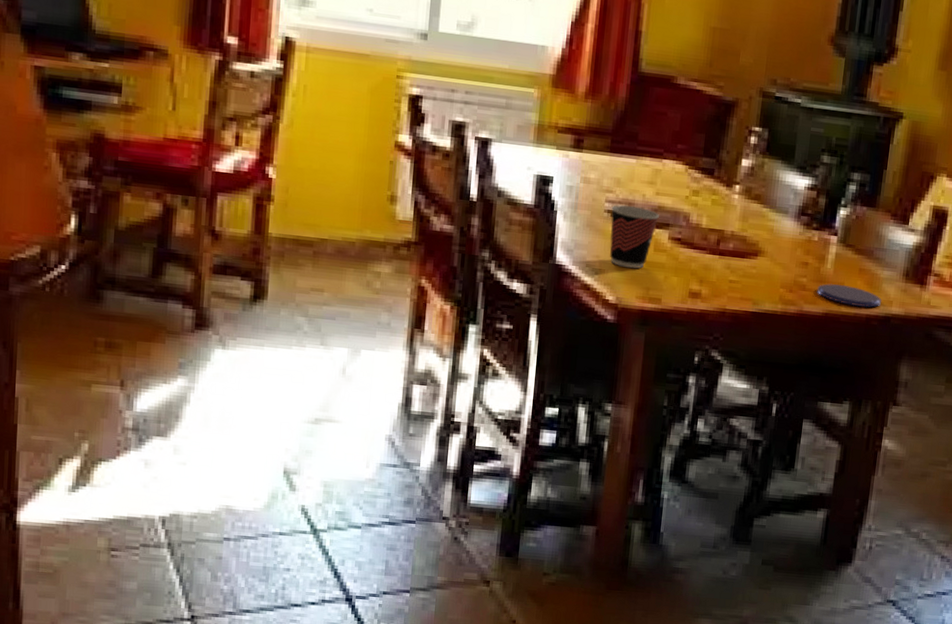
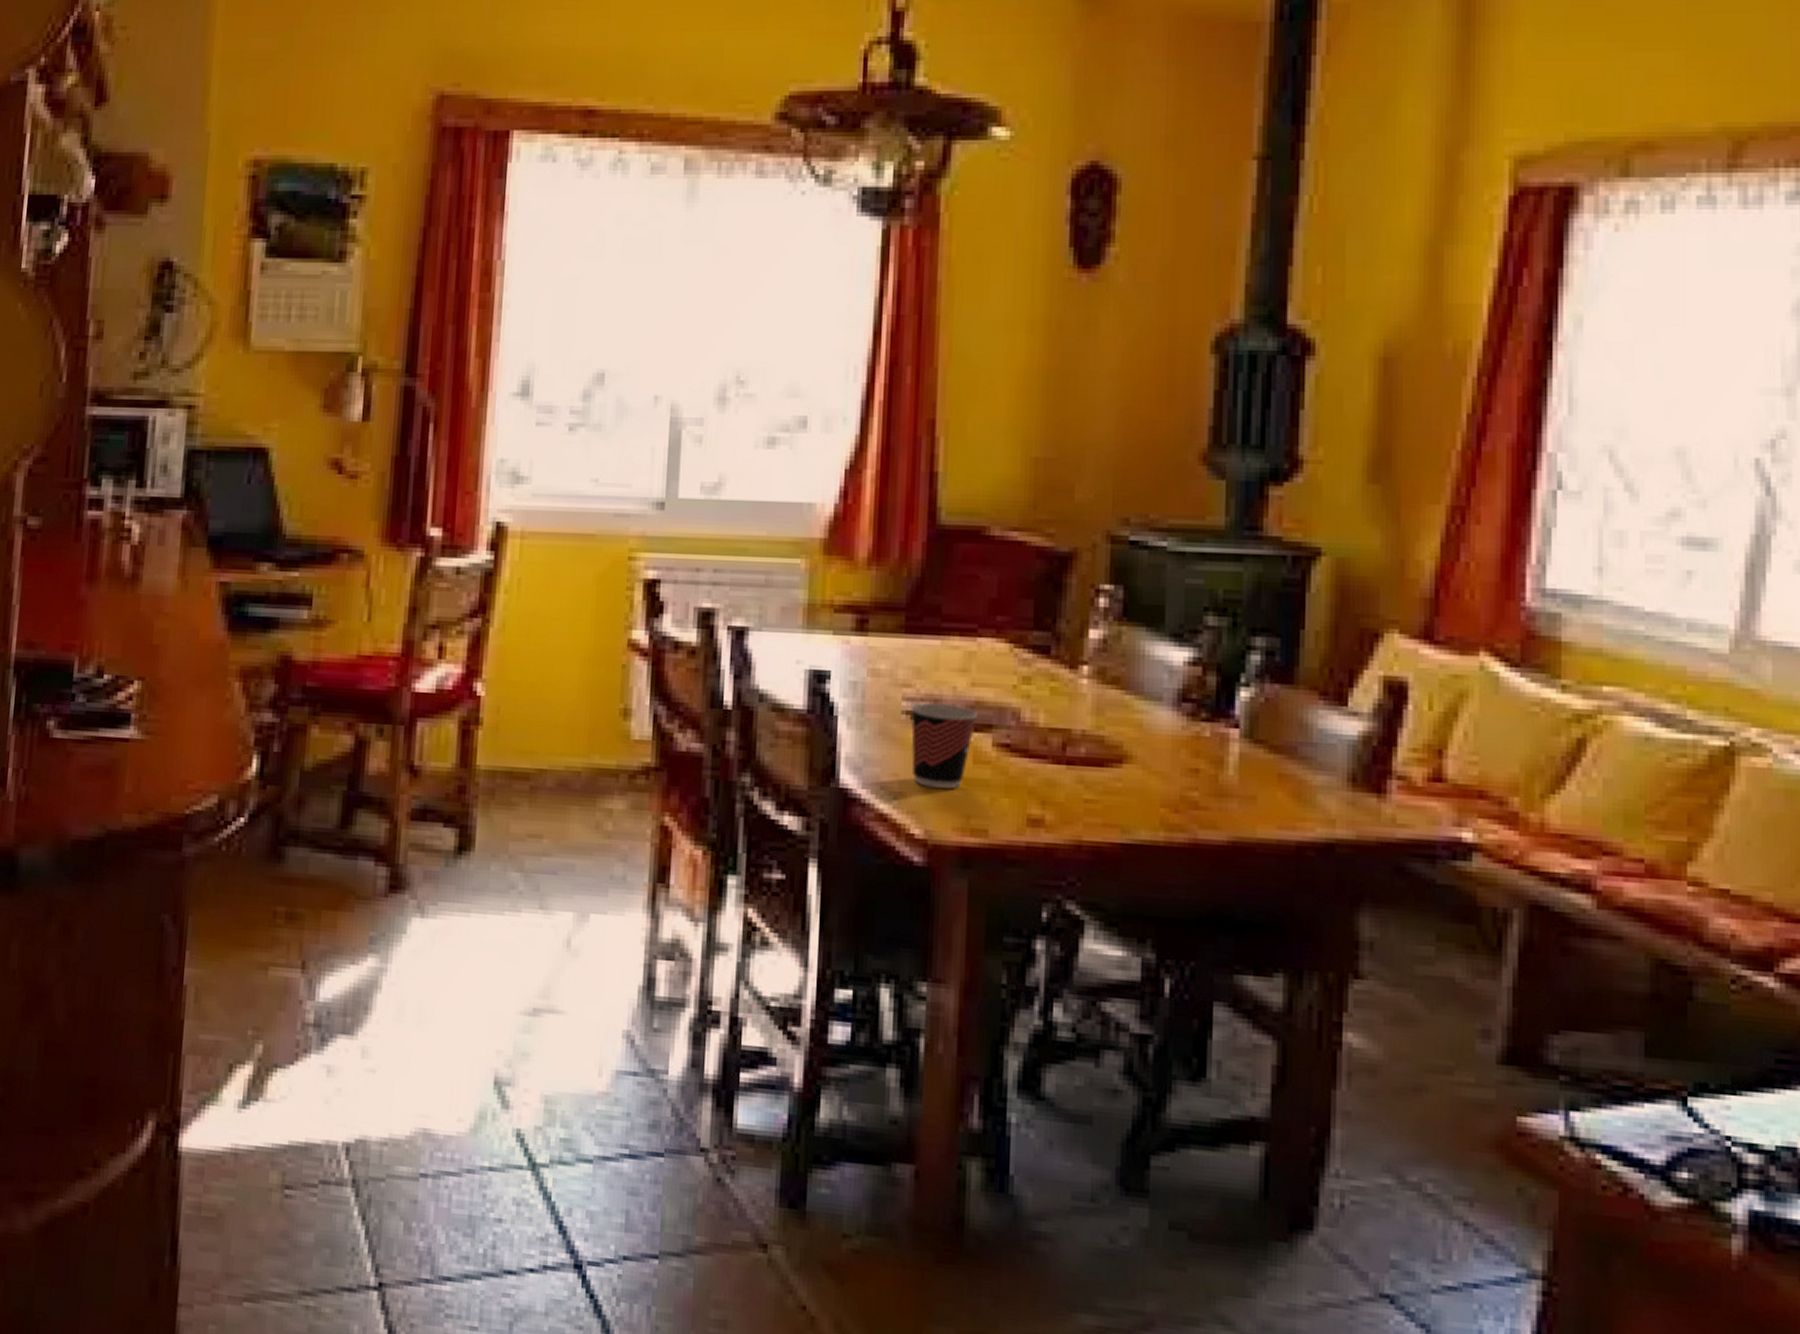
saucer: present [817,284,882,308] -> none [1216,798,1319,832]

